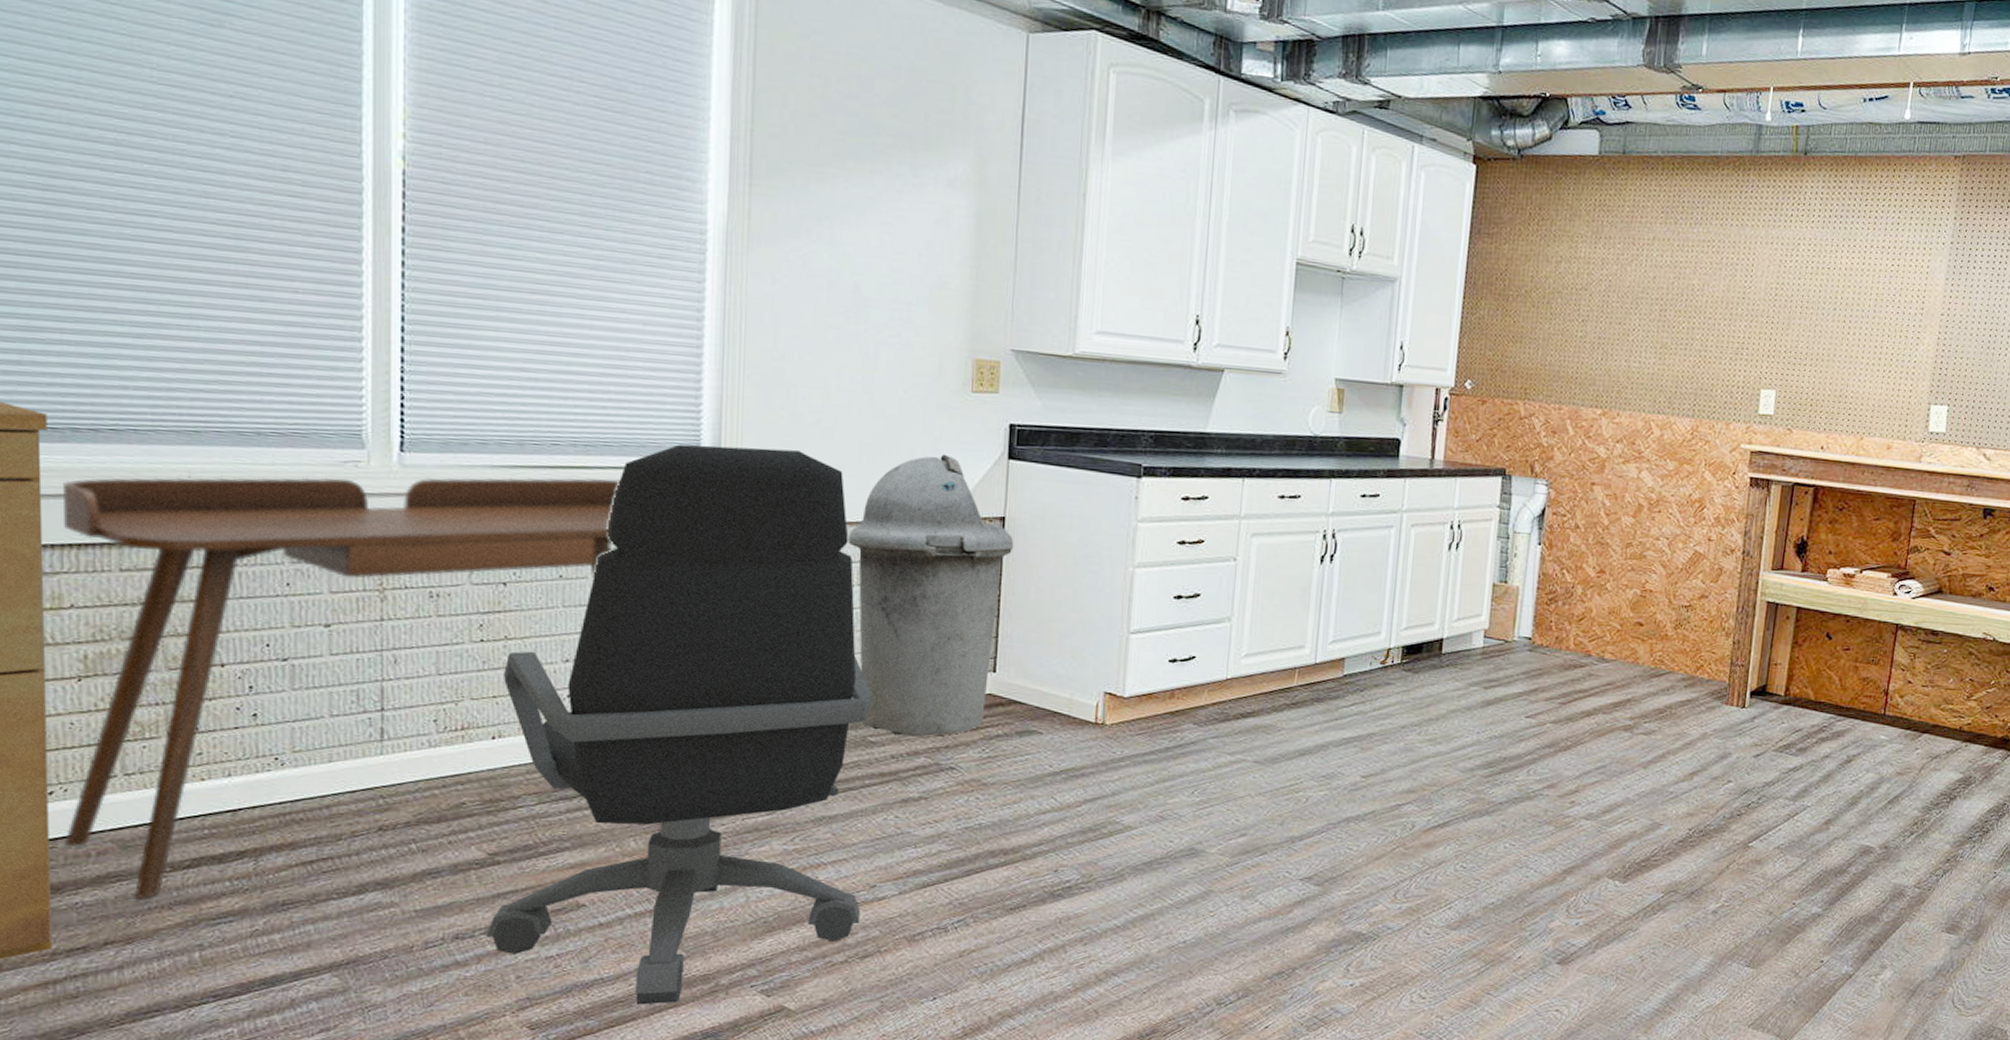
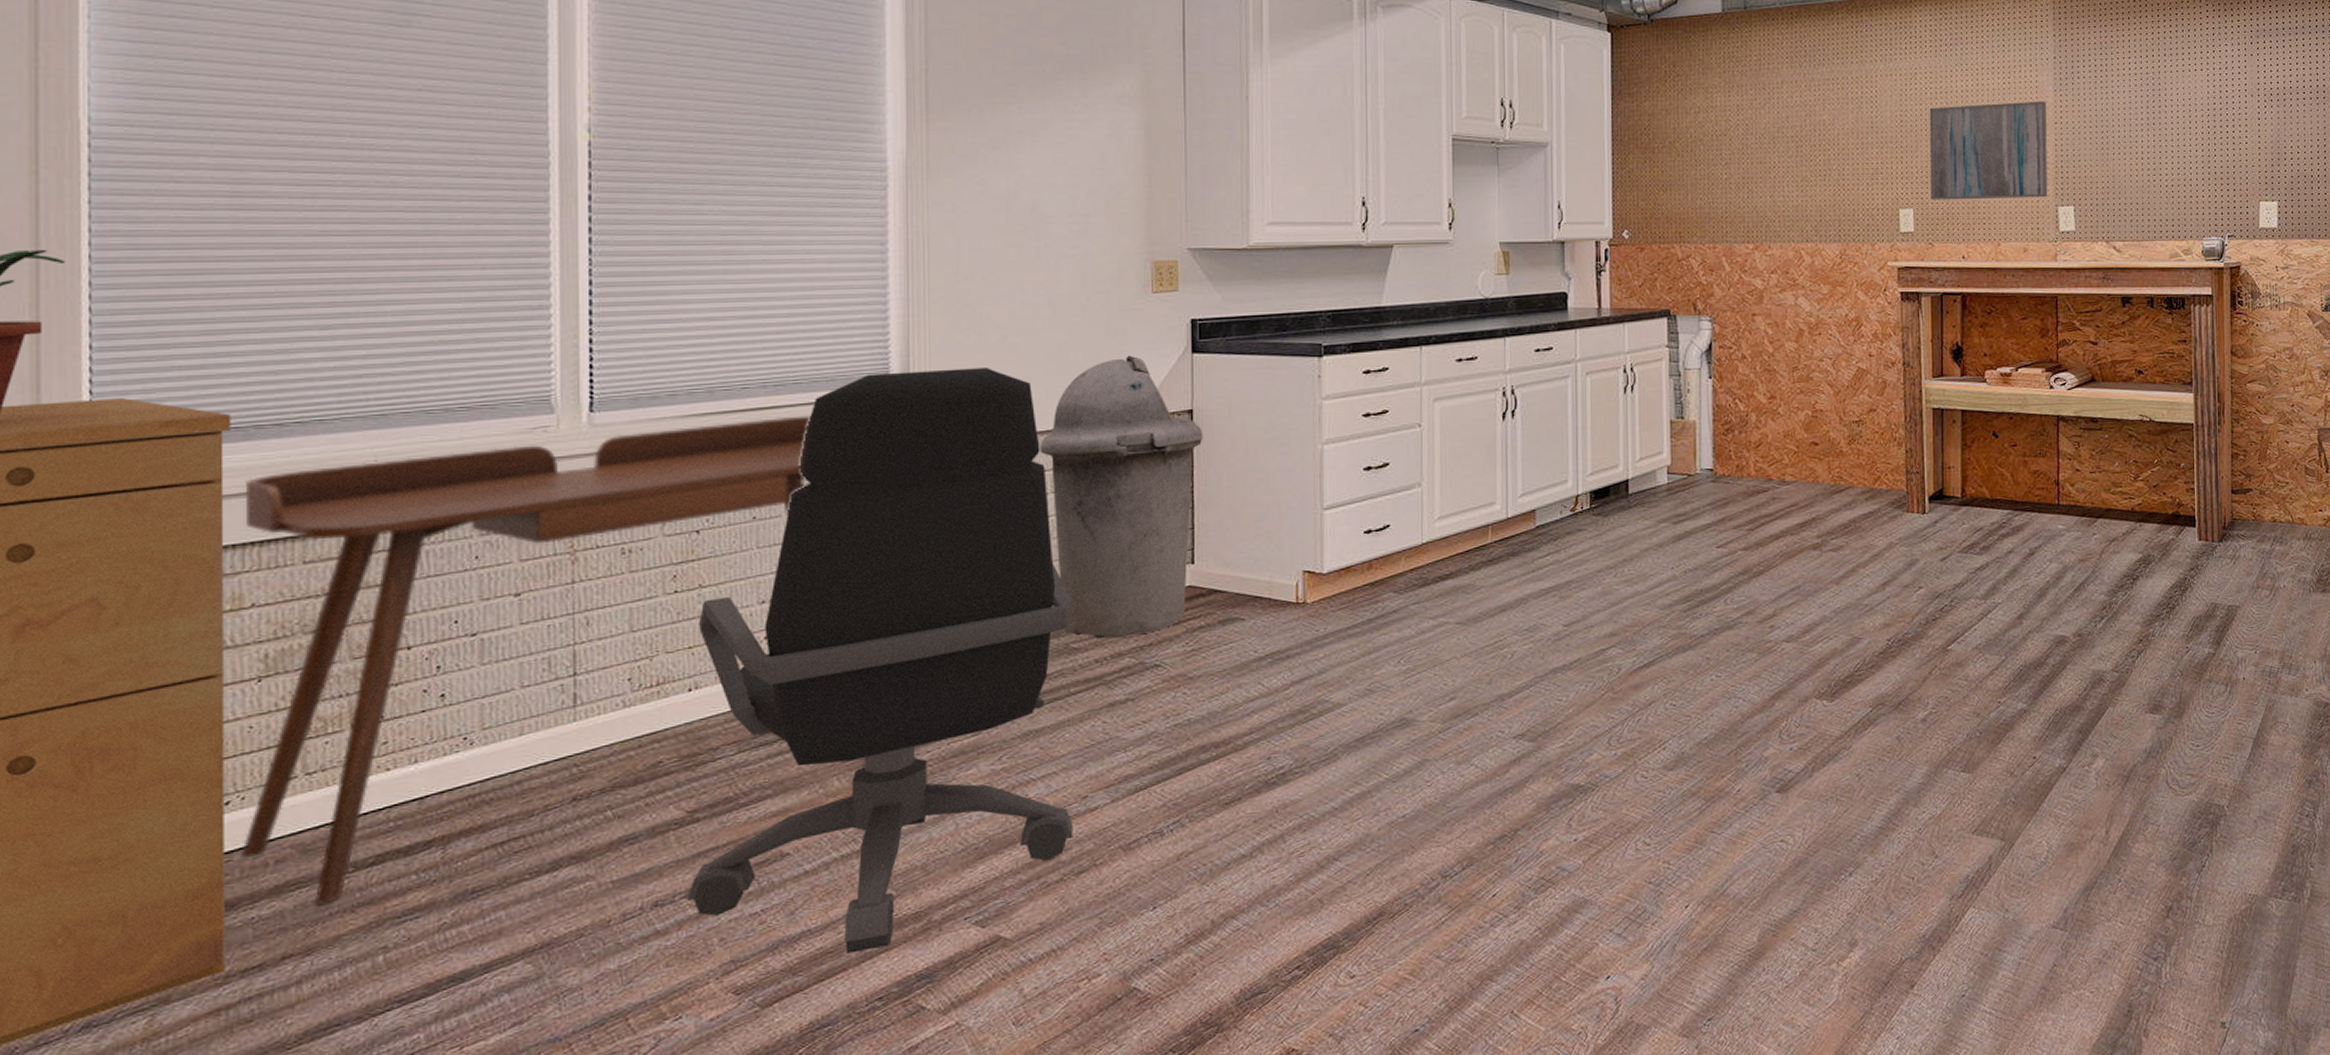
wall art: none [1796,283,1935,394] -> present [1929,101,2048,200]

